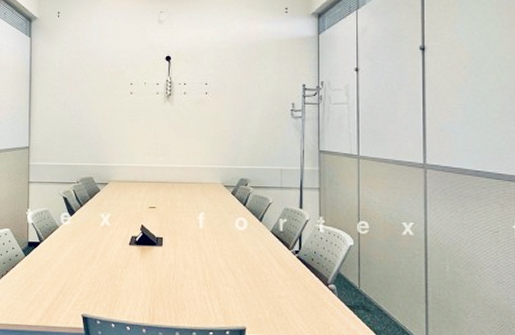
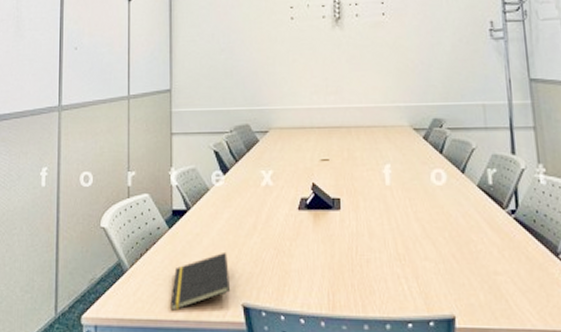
notepad: none [25,275,74,318] -> present [170,251,231,311]

